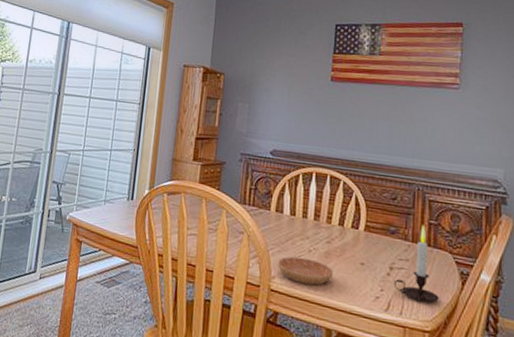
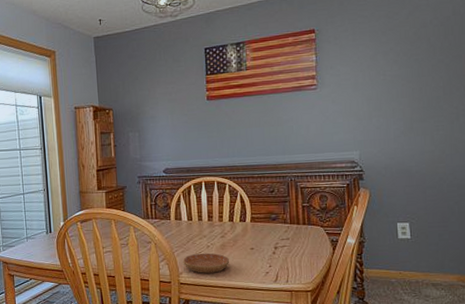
candle: present [393,225,440,303] -> none [279,209,316,269]

